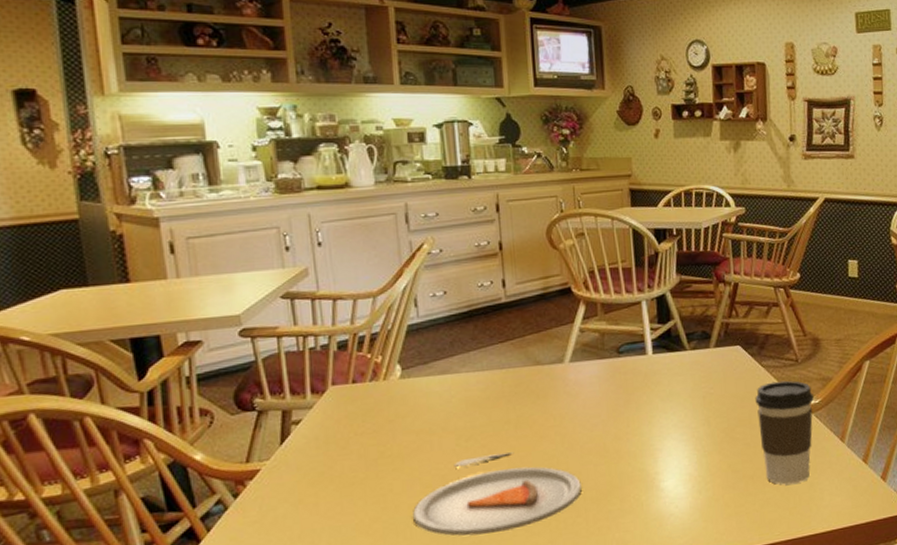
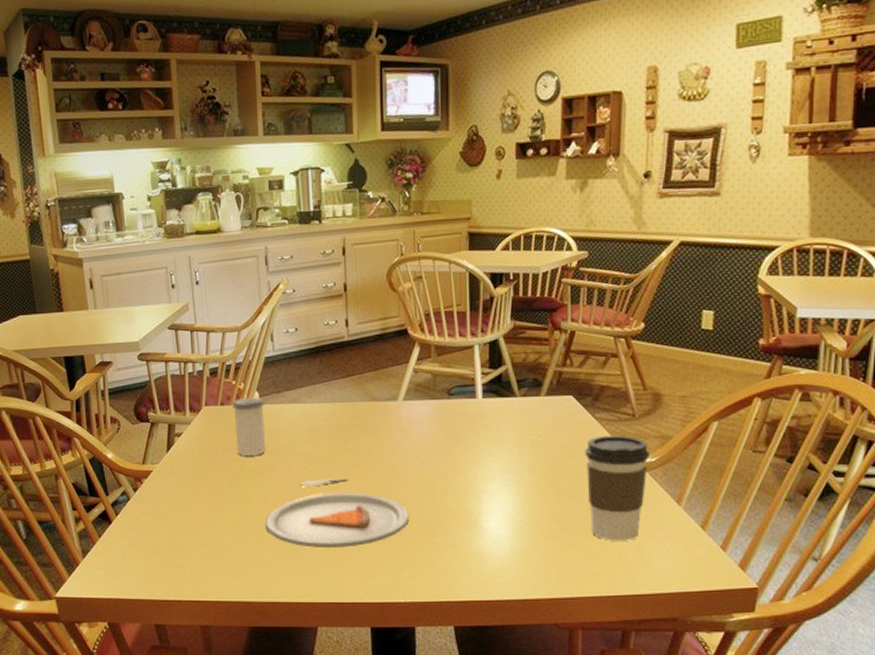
salt shaker: none [367,371,412,439] -> present [232,397,267,456]

